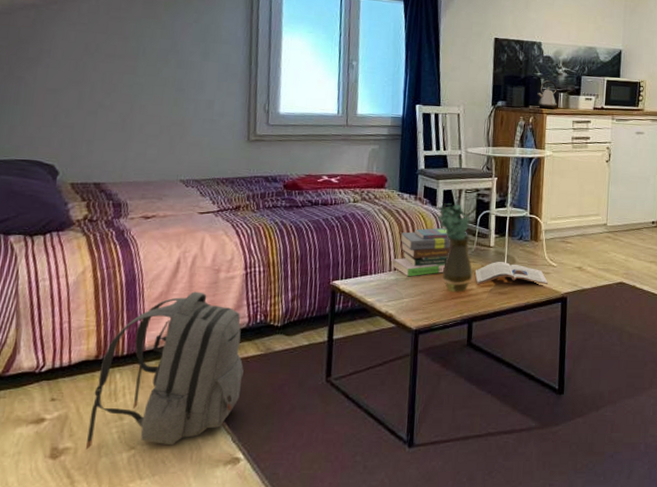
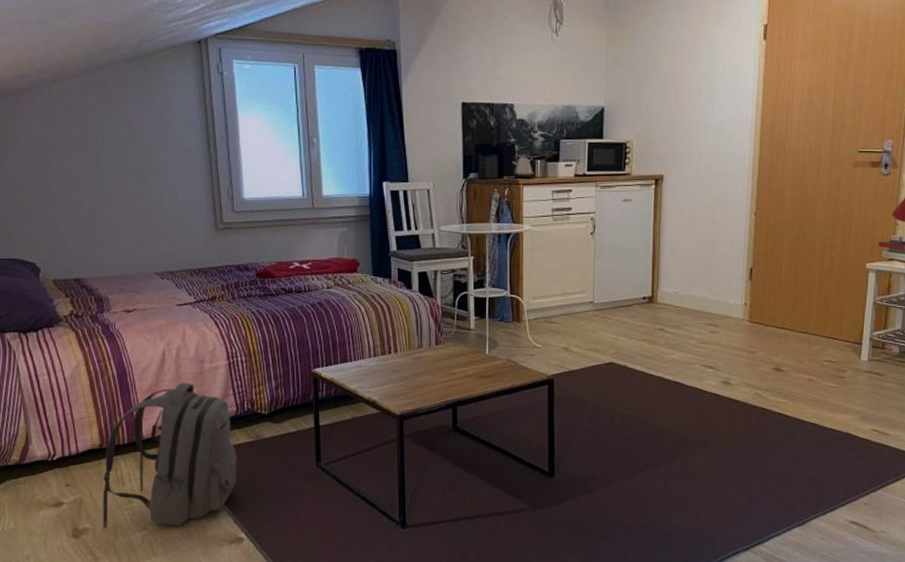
books: present [393,227,468,277] -> none [372,311,447,363]
vase: present [438,200,473,293] -> none [414,282,455,377]
magazine: present [474,261,549,285] -> none [456,344,534,369]

